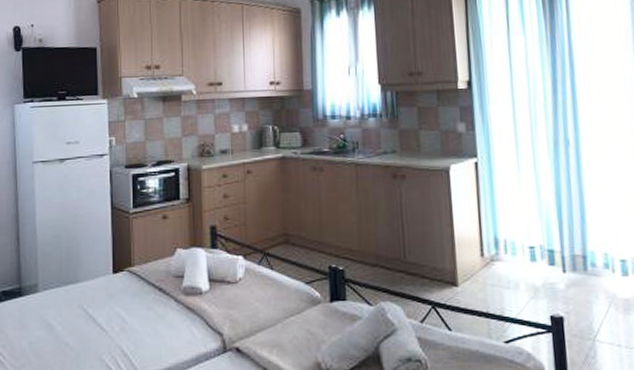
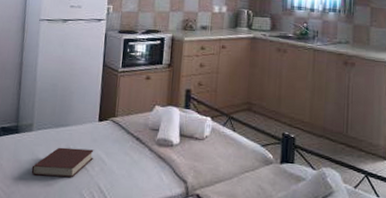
book: none [41,307,111,343] -> present [31,147,94,178]

